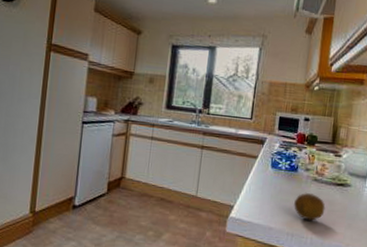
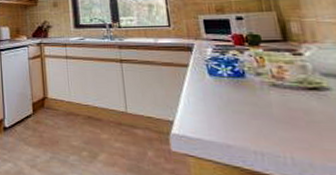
fruit: present [294,193,326,221] -> none [252,102,302,135]

